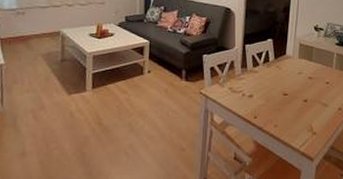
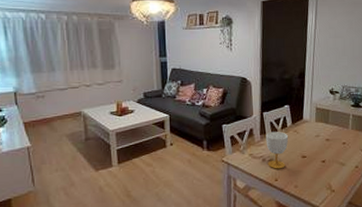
cup: none [246,65,271,106] -> present [266,131,289,169]

